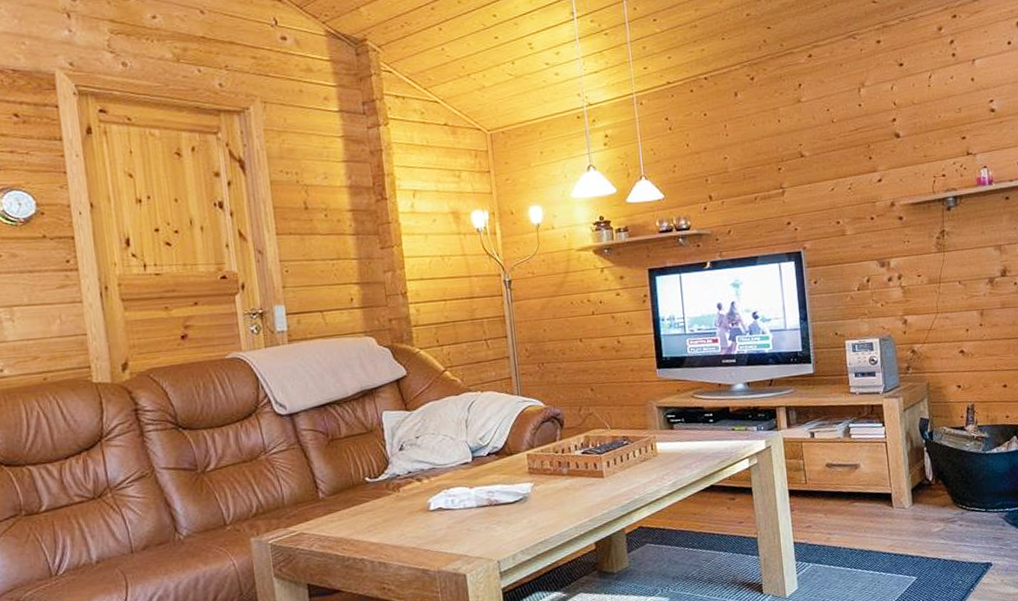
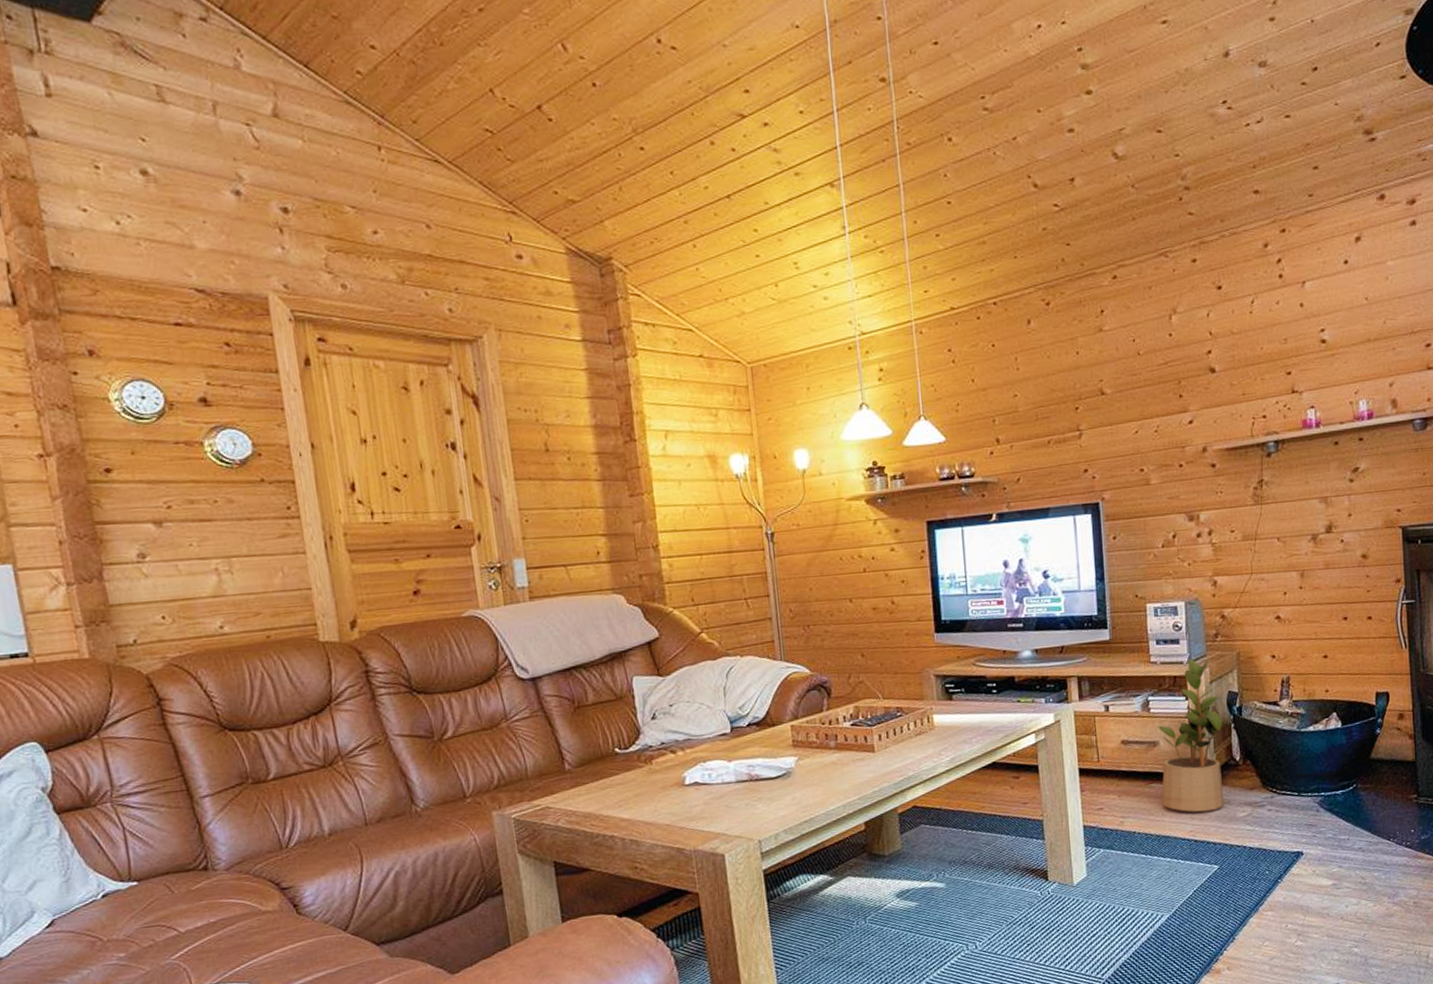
potted plant: none [859,390,924,528] -> present [1158,659,1232,812]

